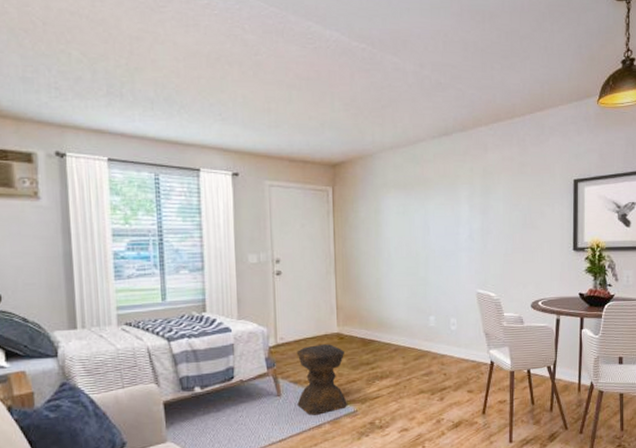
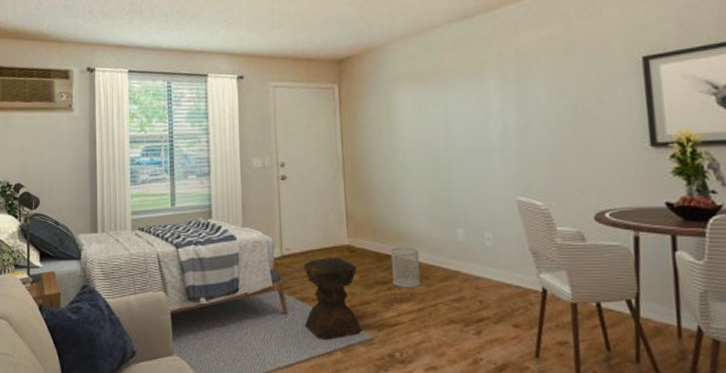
wastebasket: none [374,332,399,367] -> present [390,247,421,288]

